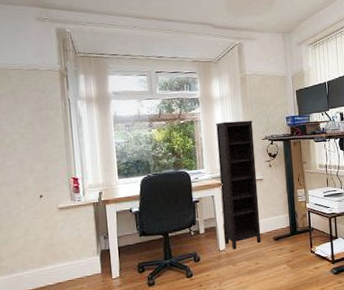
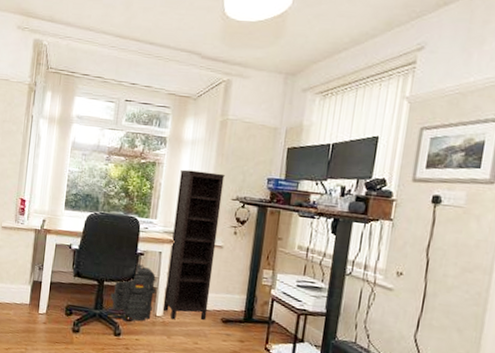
backpack: none [176,210,216,263] -> present [110,263,157,321]

